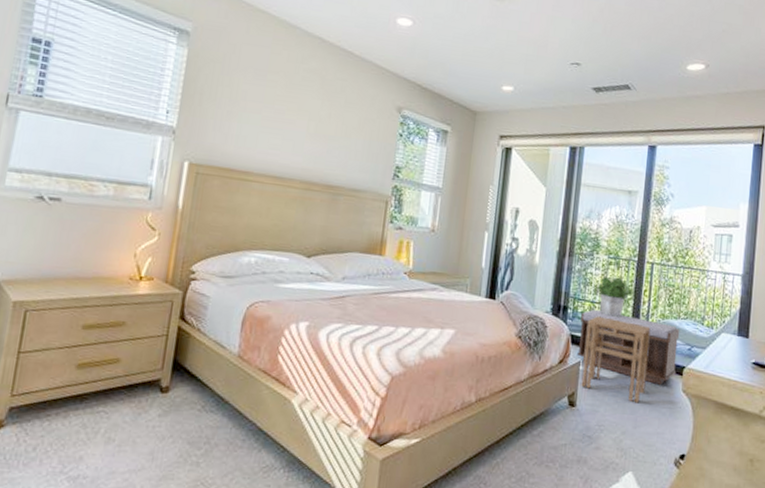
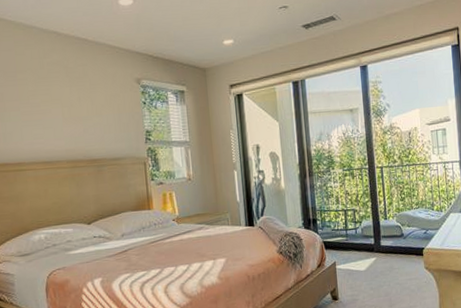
bench: present [577,310,680,386] -> none [329,215,418,268]
stool: present [581,316,651,403] -> none [335,220,394,286]
potted plant: present [597,275,633,317] -> none [338,185,370,220]

